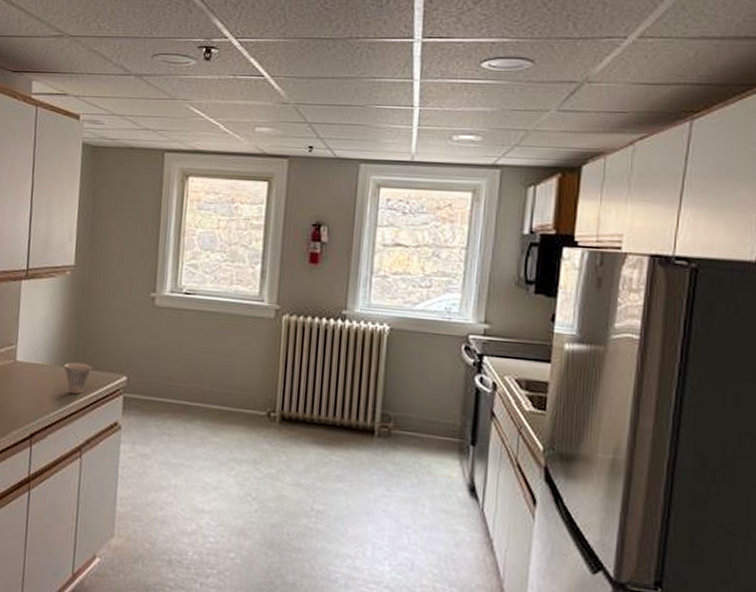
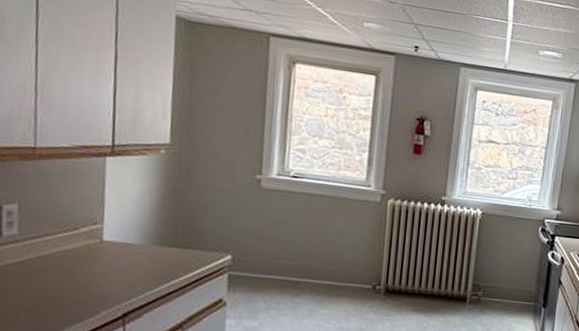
cup: present [64,362,92,394] -> none [160,241,193,273]

